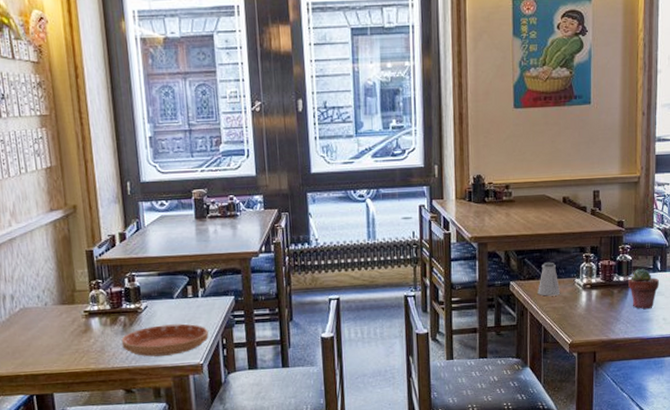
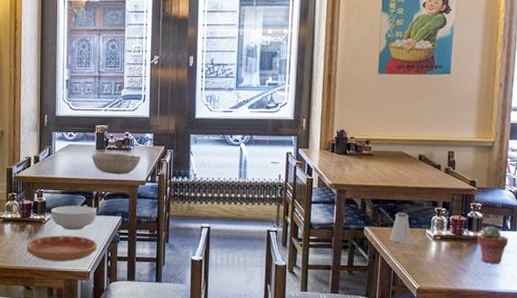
cereal bowl: none [147,287,204,318] -> present [51,205,96,230]
bowl: none [190,221,251,247] -> present [91,153,141,175]

